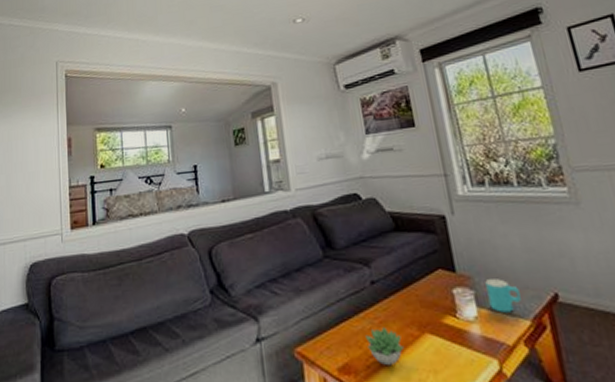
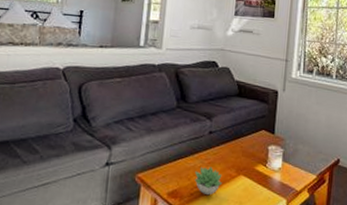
cup: present [485,279,522,313] -> none [291,143,315,168]

